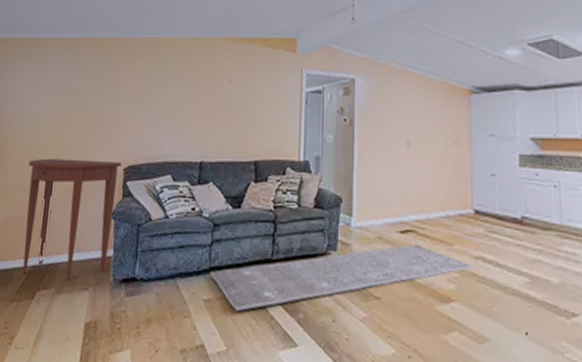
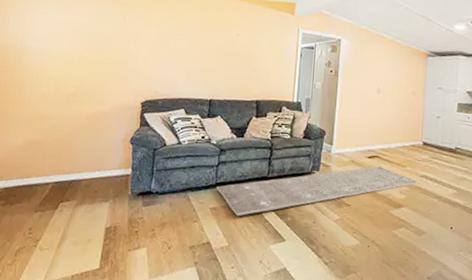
console table: present [22,158,122,282] -> none [45,91,140,195]

